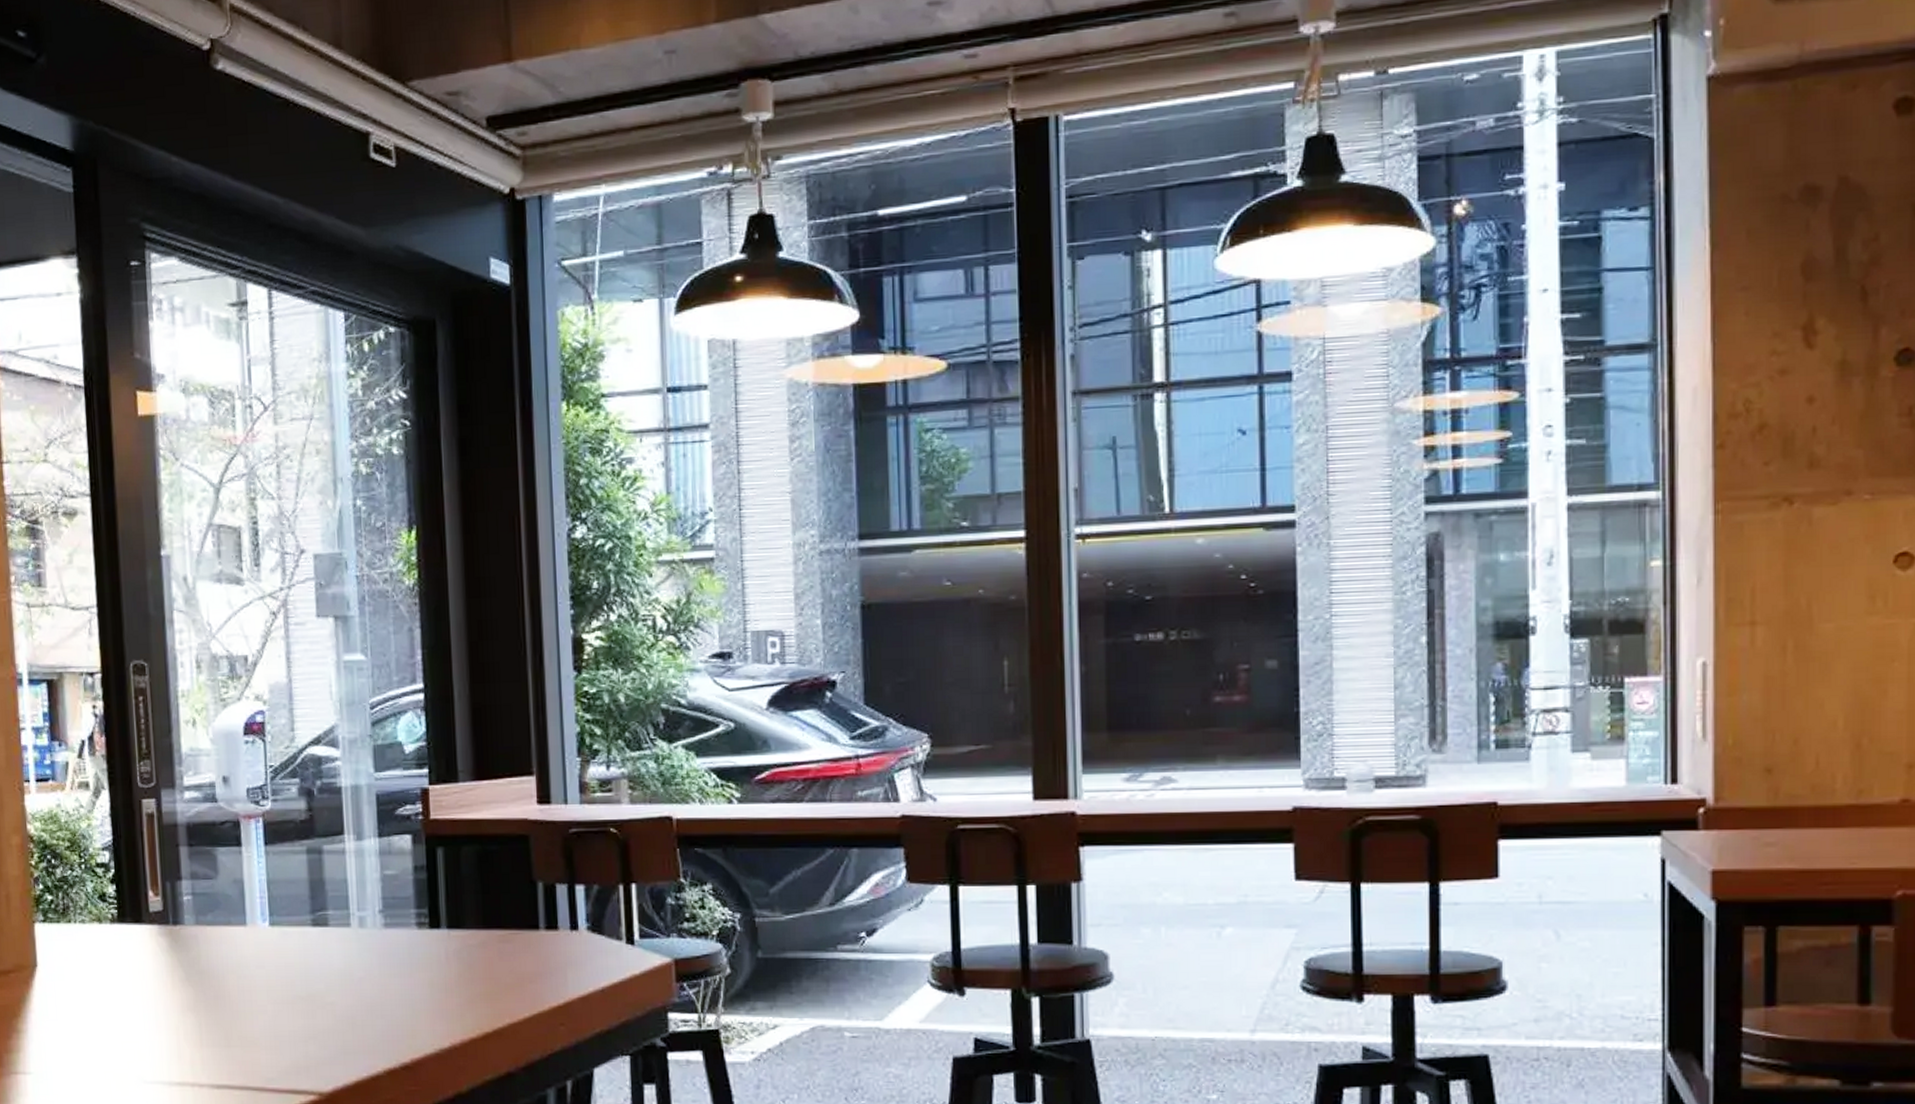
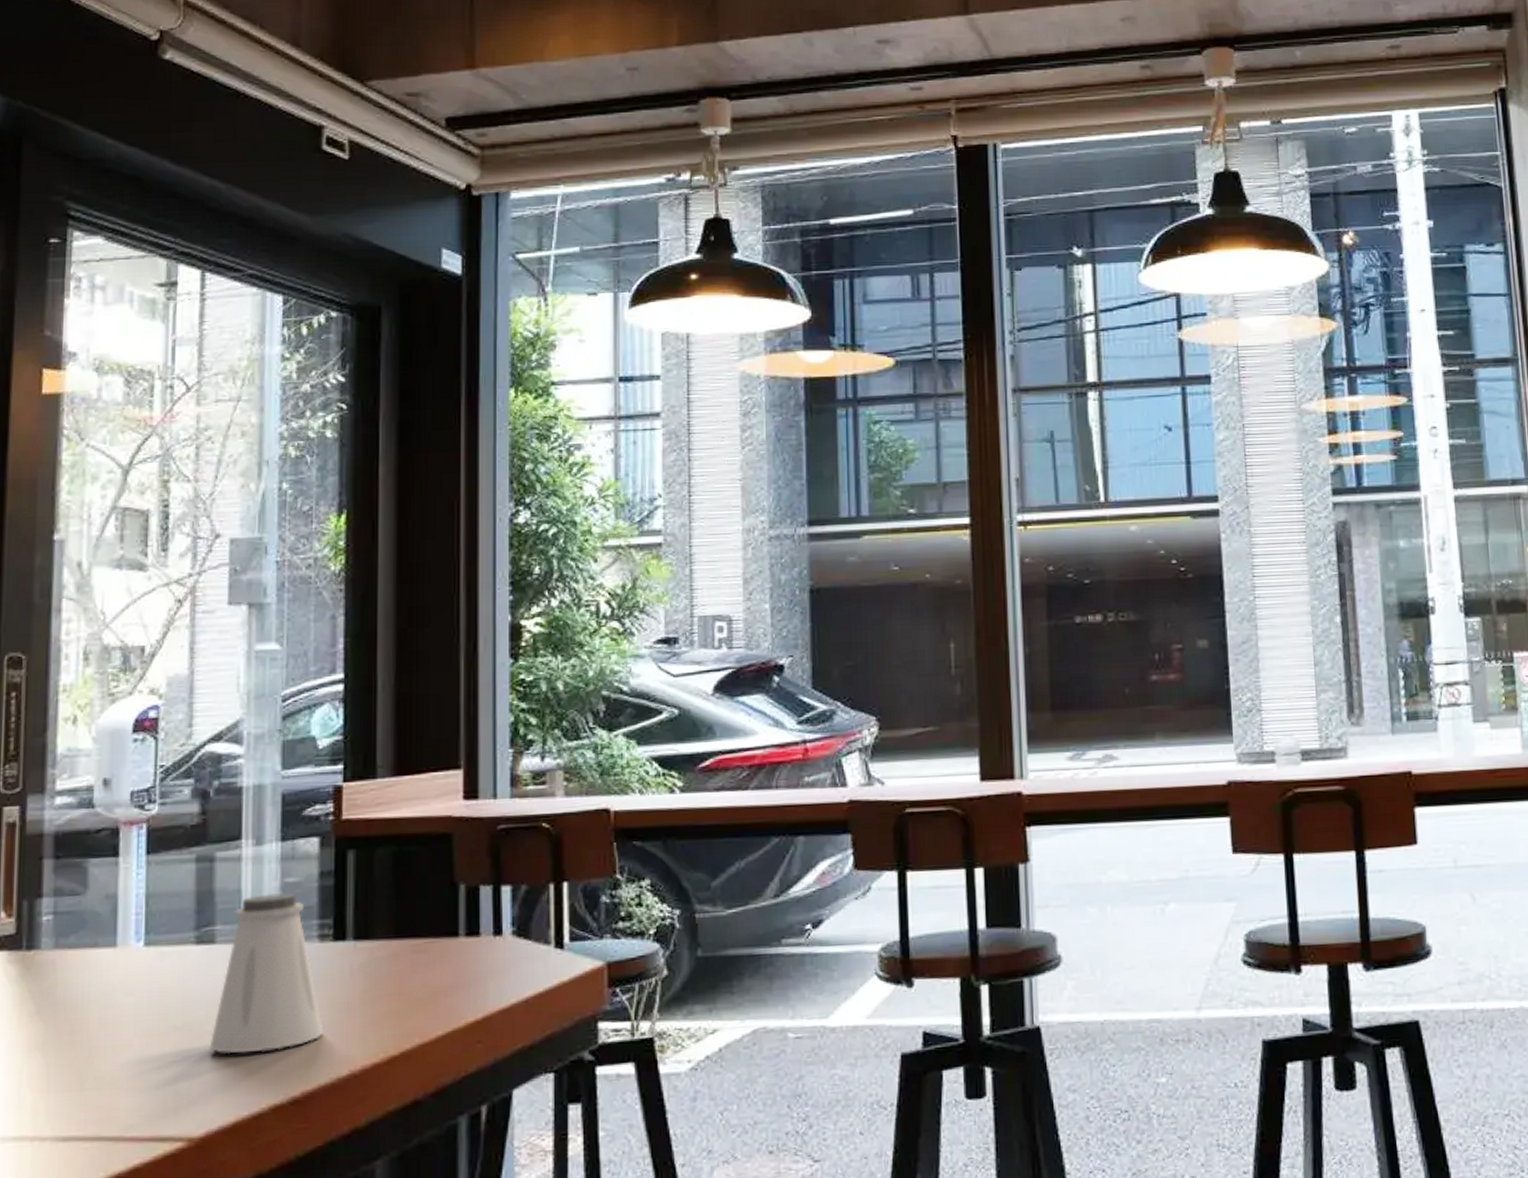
saltshaker: none [330,883,426,1023] -> present [209,892,324,1054]

